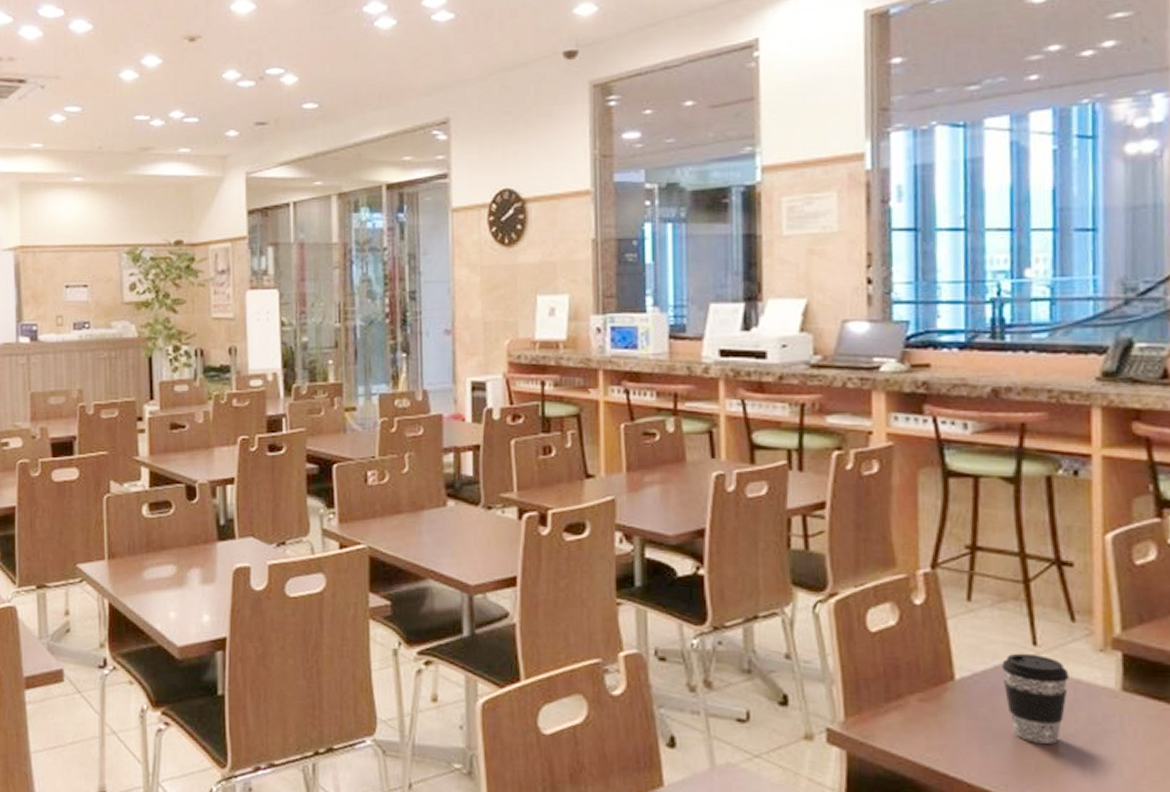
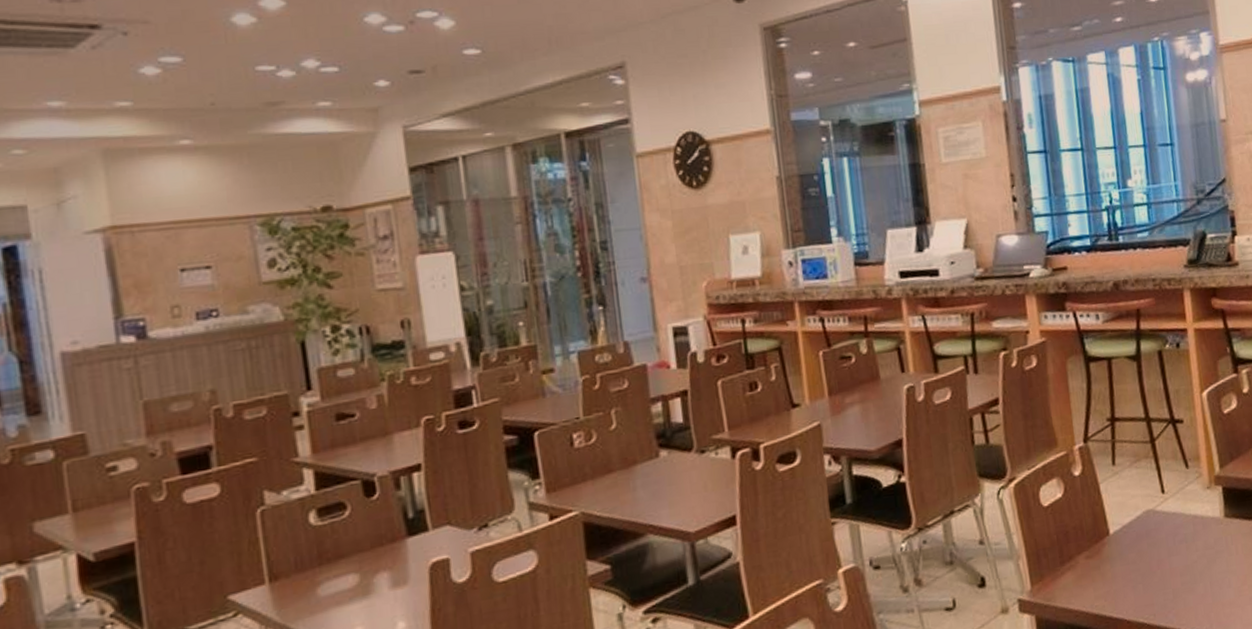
coffee cup: present [1002,653,1069,744] -> none [1142,500,1189,575]

